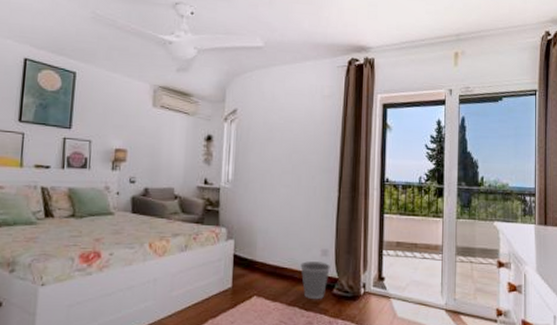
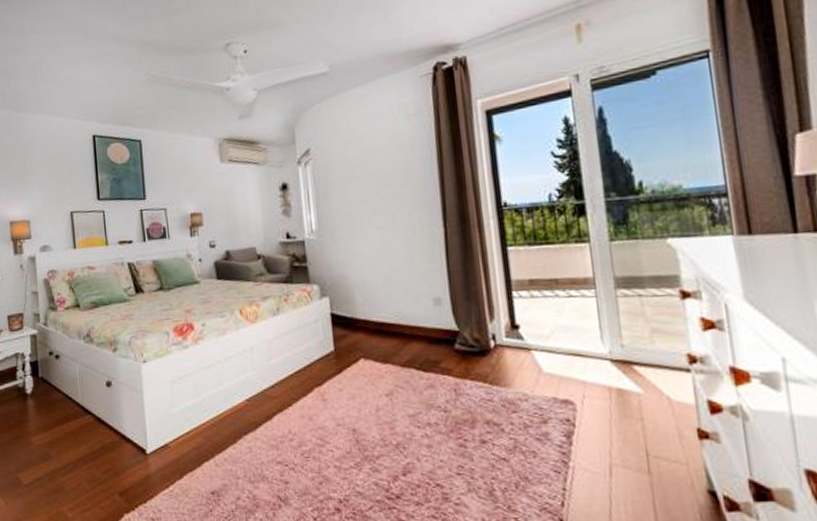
wastebasket: present [300,261,330,300] -> none [410,312,447,359]

